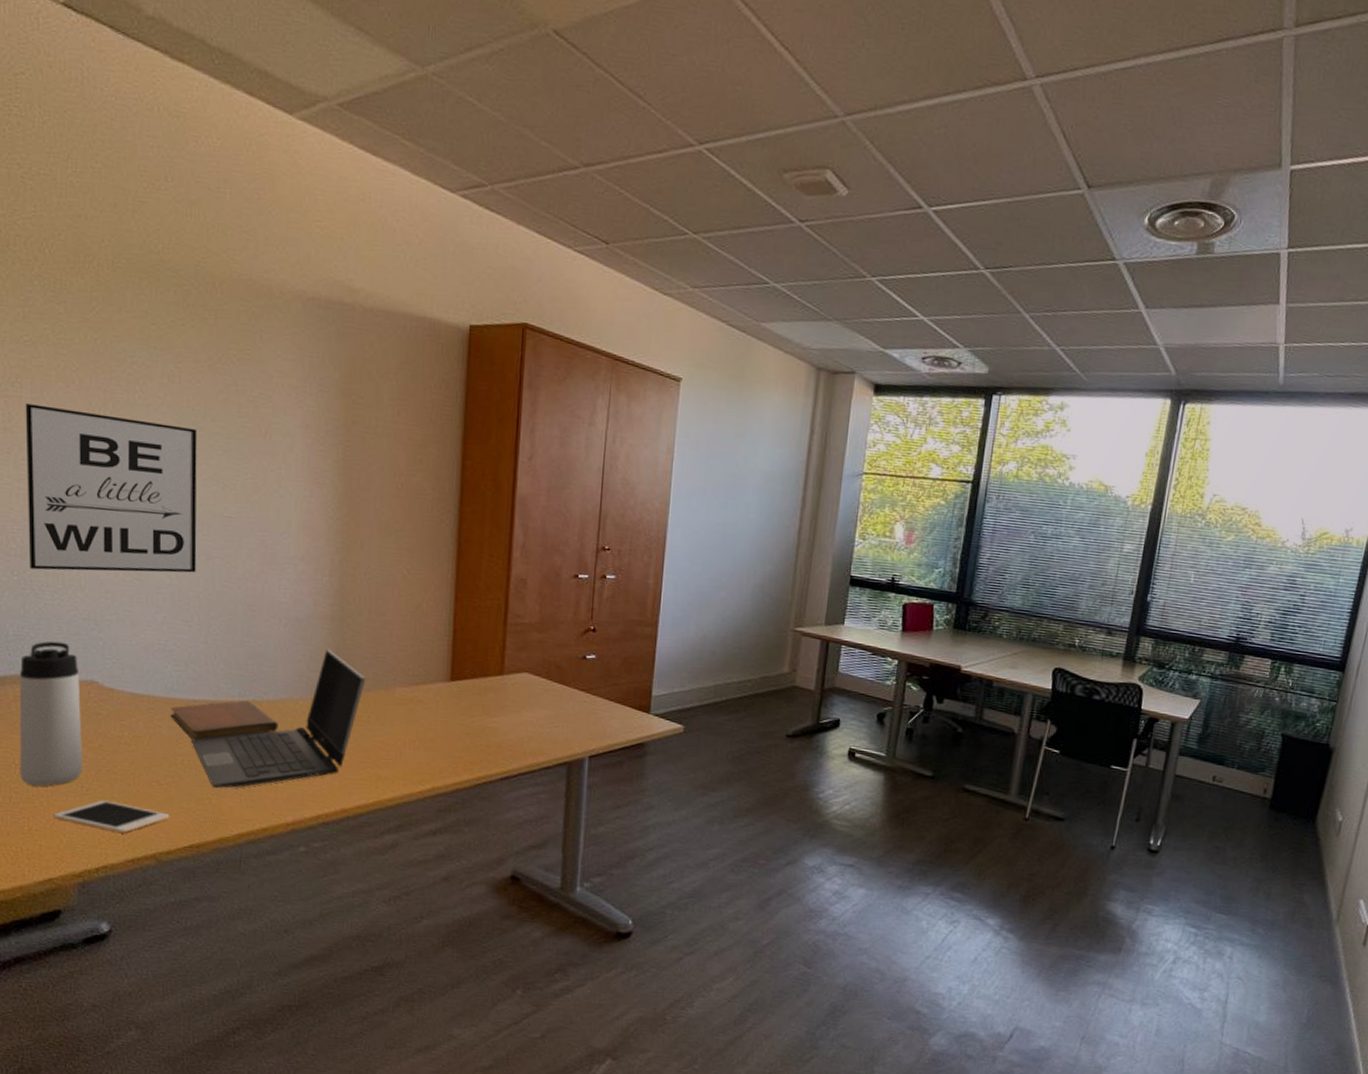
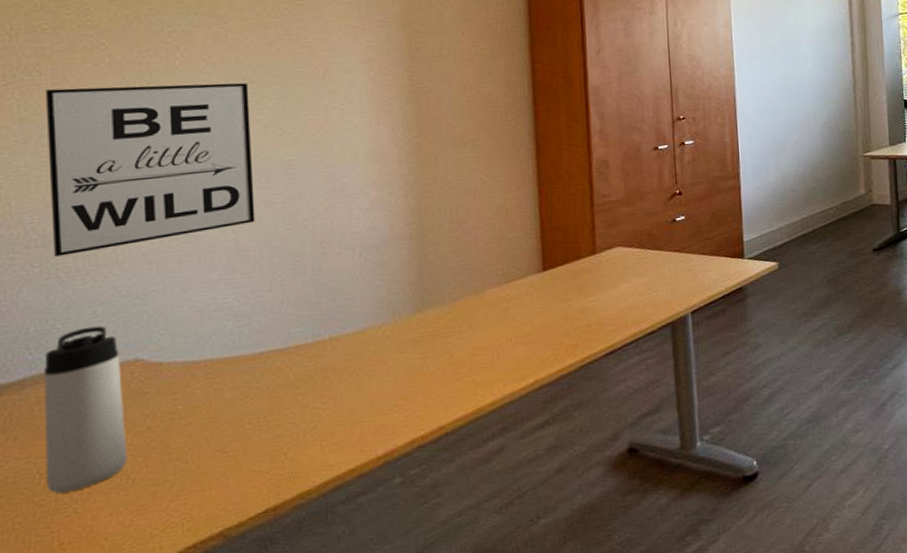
cell phone: present [53,800,170,833] -> none [91,482,239,524]
notebook: present [170,700,278,741] -> none [233,339,360,396]
laptop computer: present [192,648,366,788] -> none [260,267,453,440]

